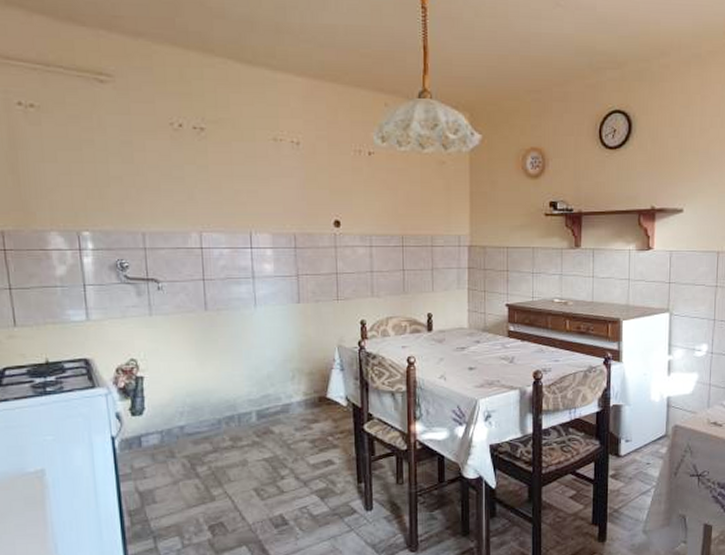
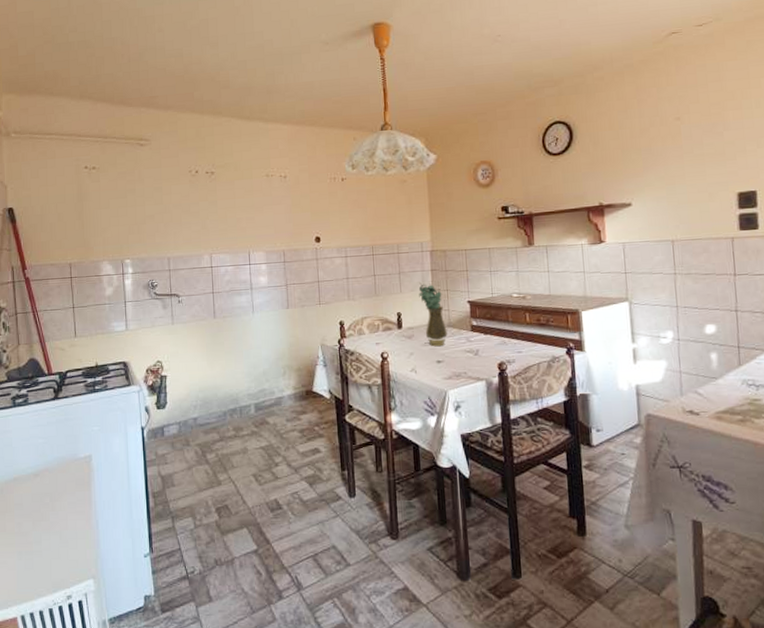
vase: none [453,281,482,353] -> present [418,283,448,347]

